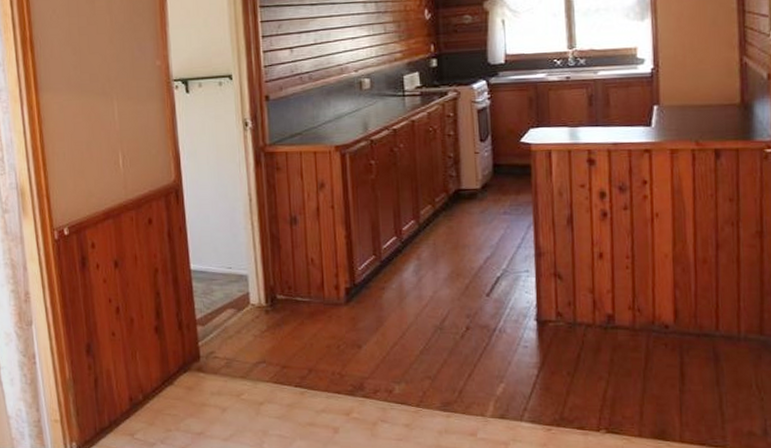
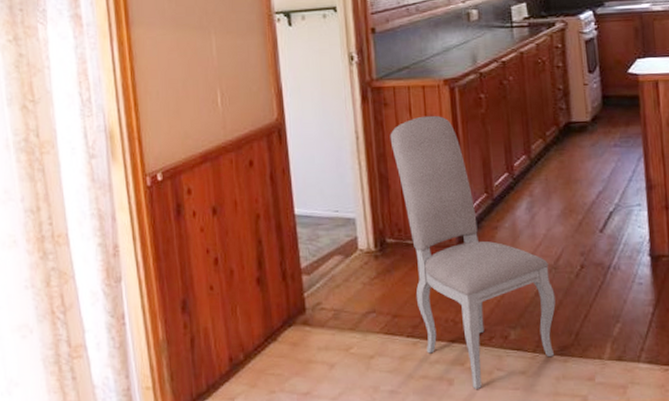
dining chair: none [282,180,440,439] -> present [390,115,556,390]

